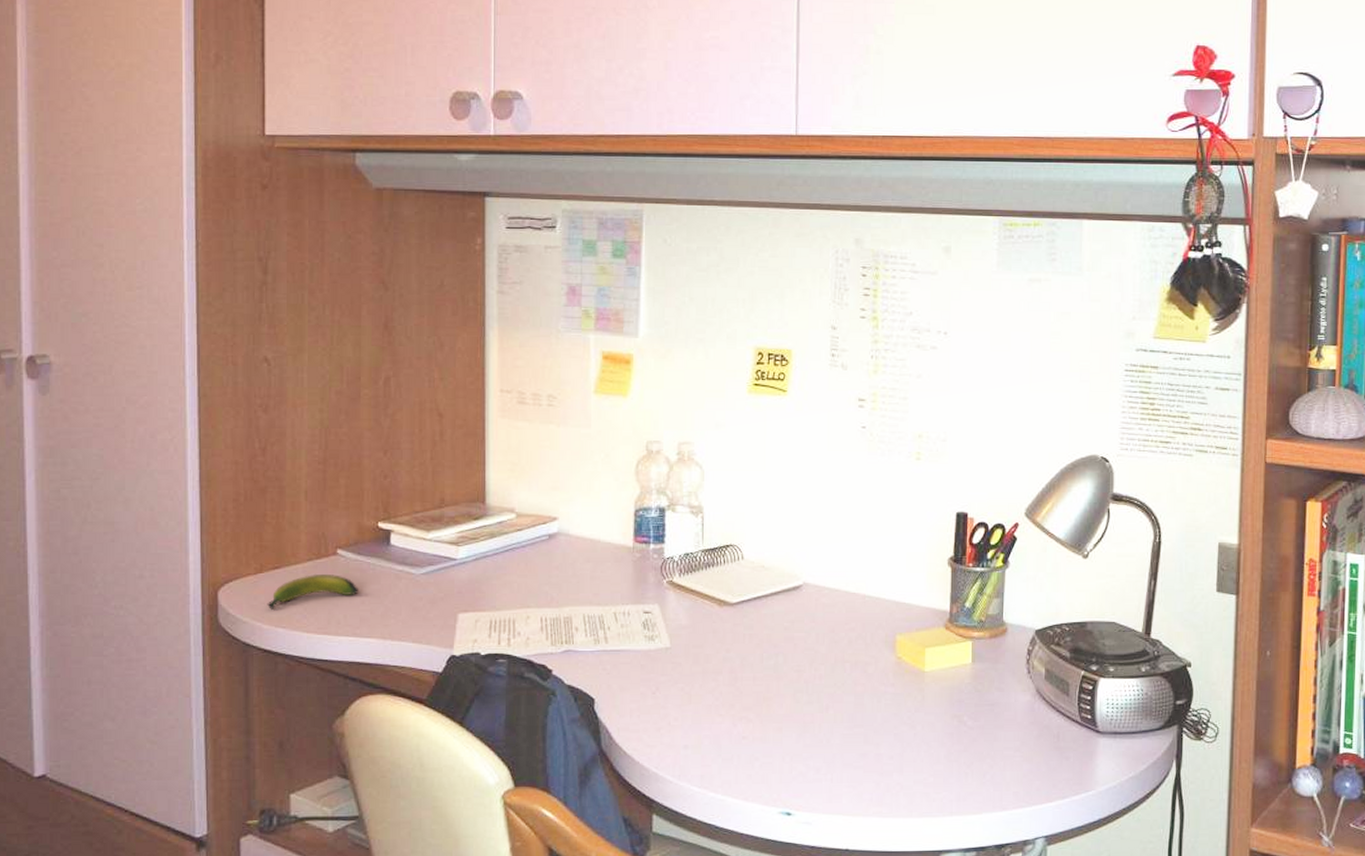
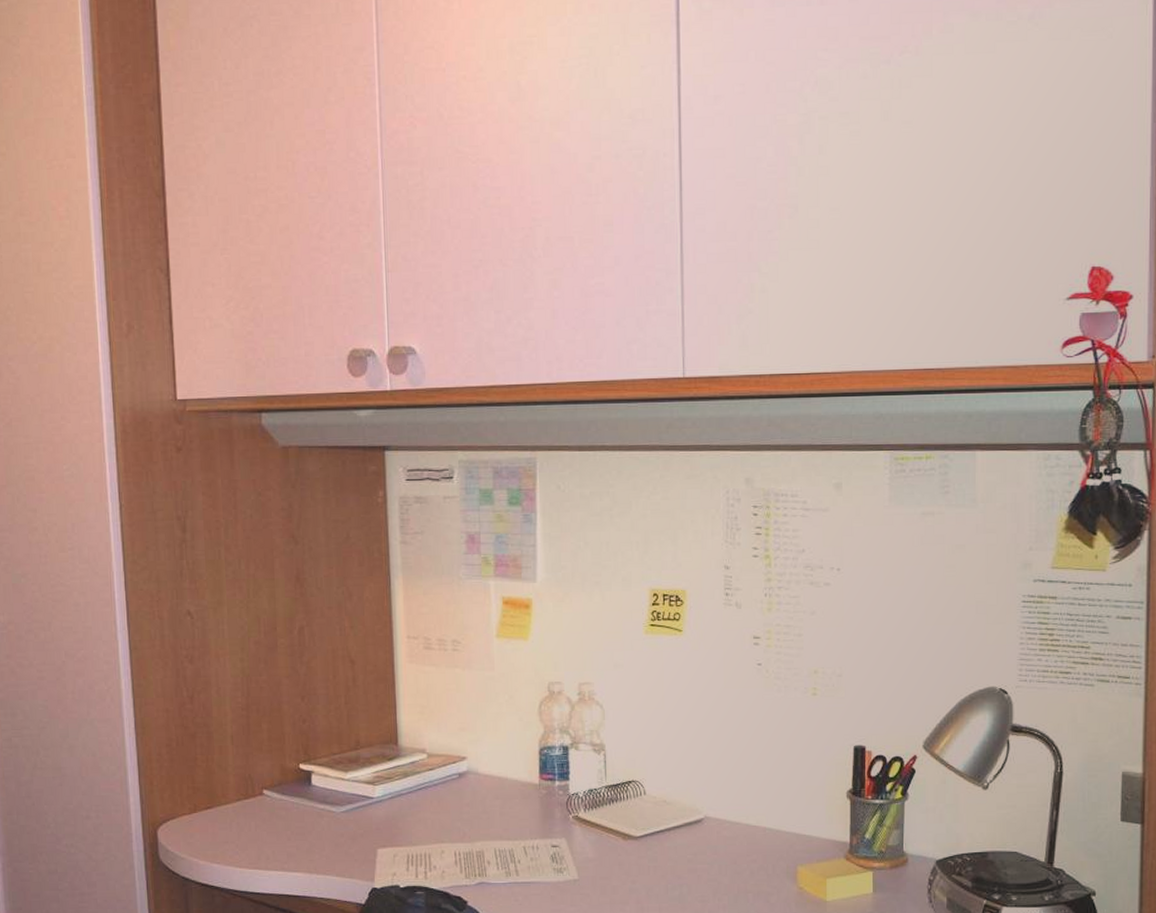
banana: present [267,575,358,610] -> none [202,813,284,846]

